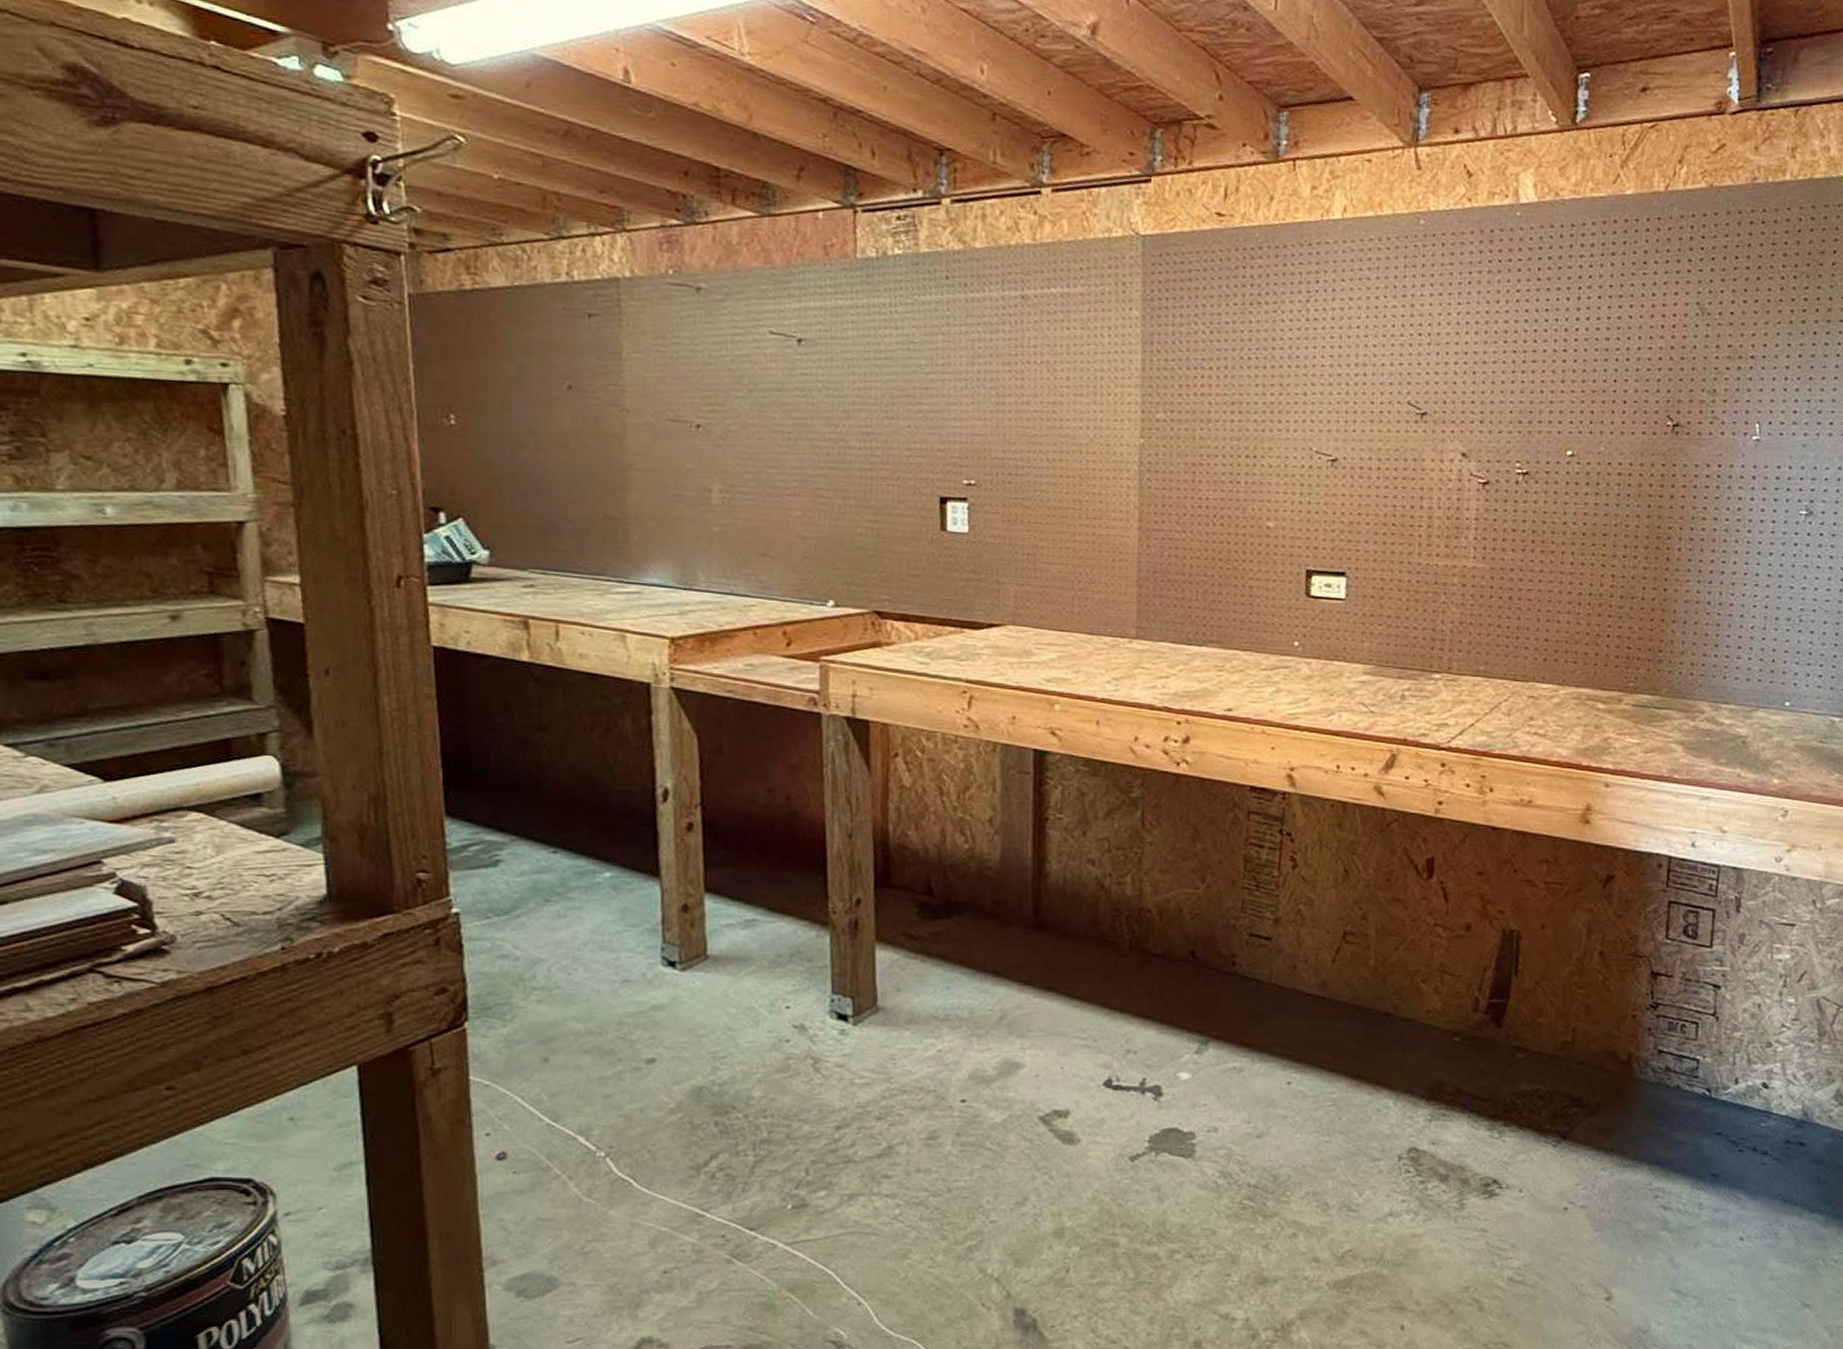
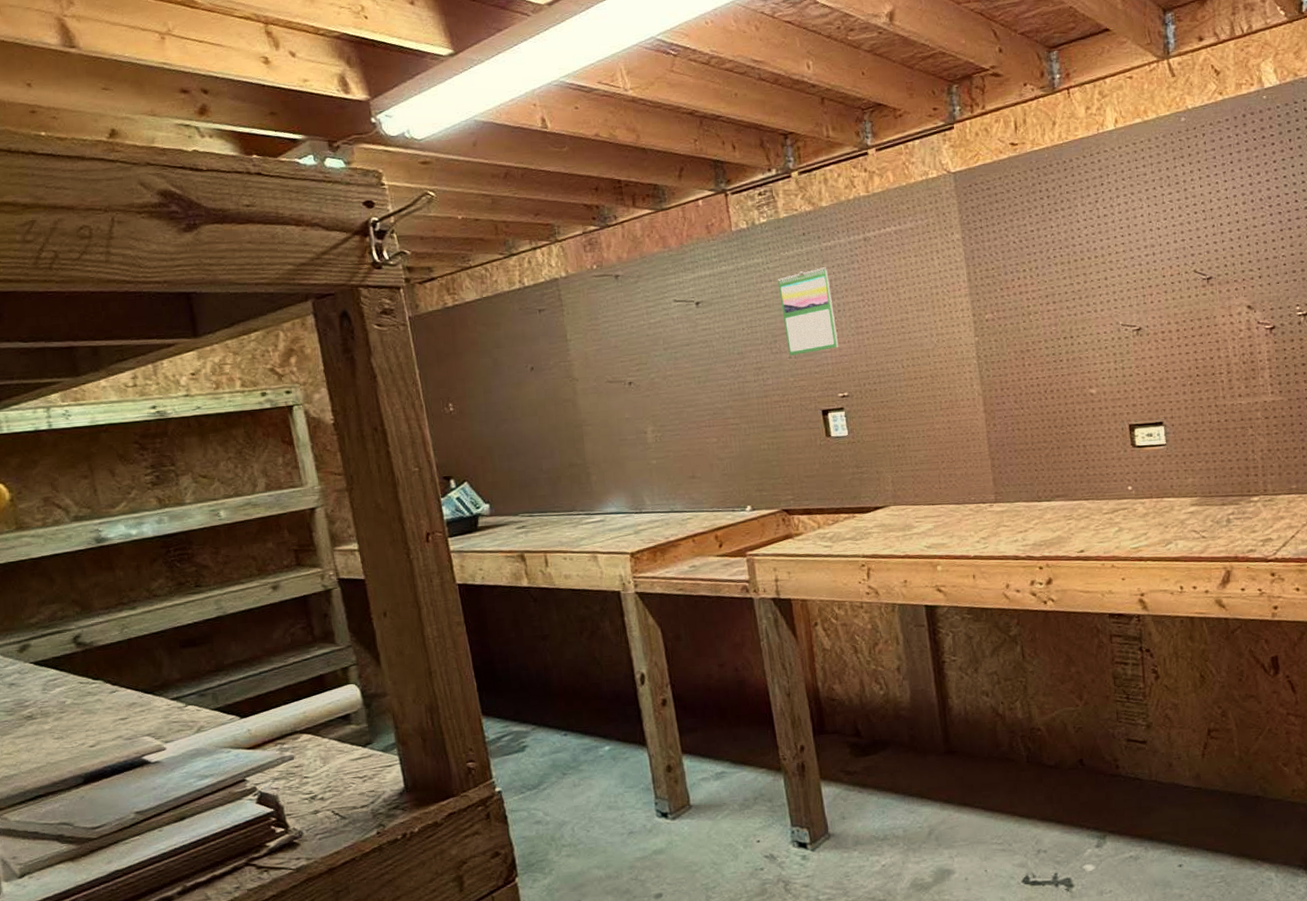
calendar: none [905,322,972,426] -> present [777,267,839,357]

